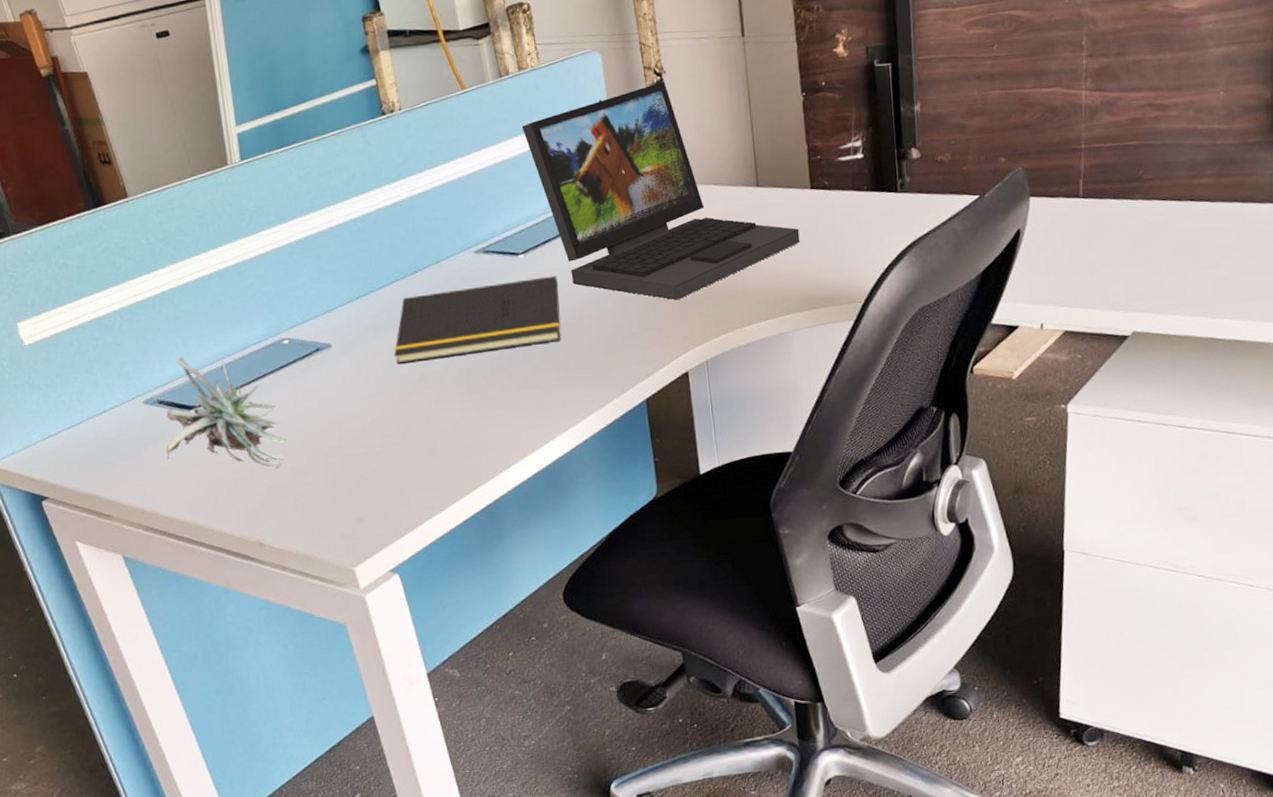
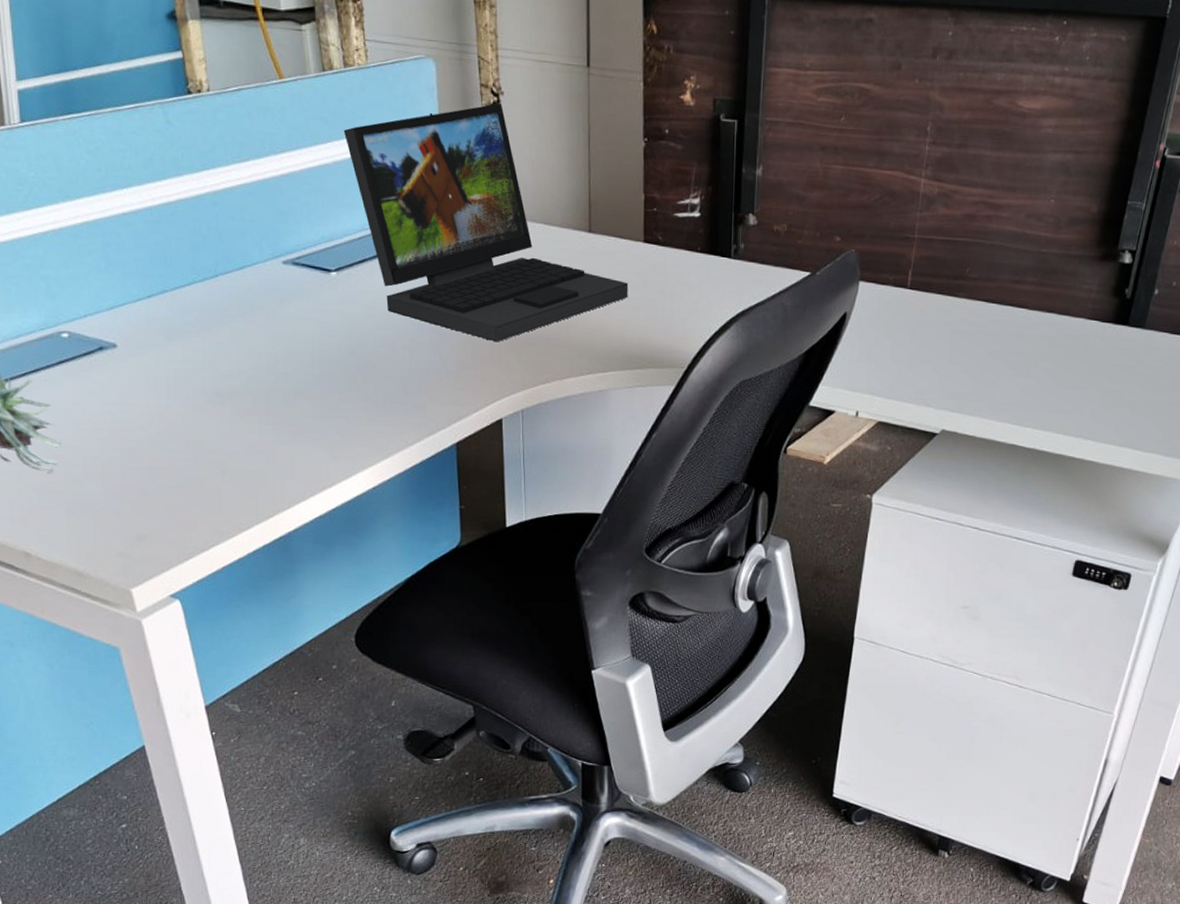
notepad: present [394,276,561,364] -> none [188,299,371,375]

